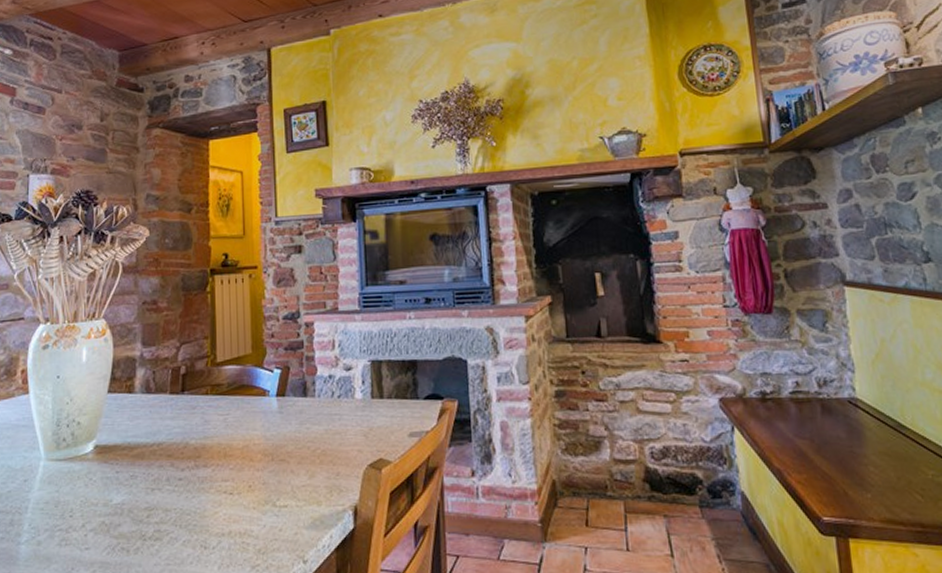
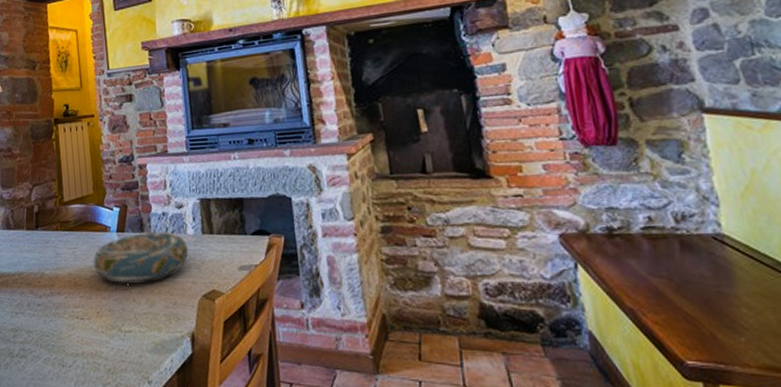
decorative bowl: none [247,395,356,453] -> present [93,231,189,283]

